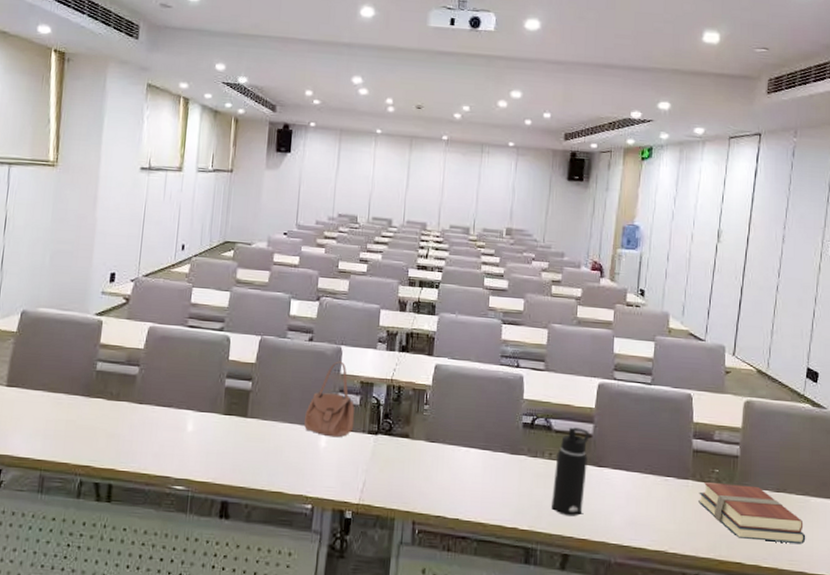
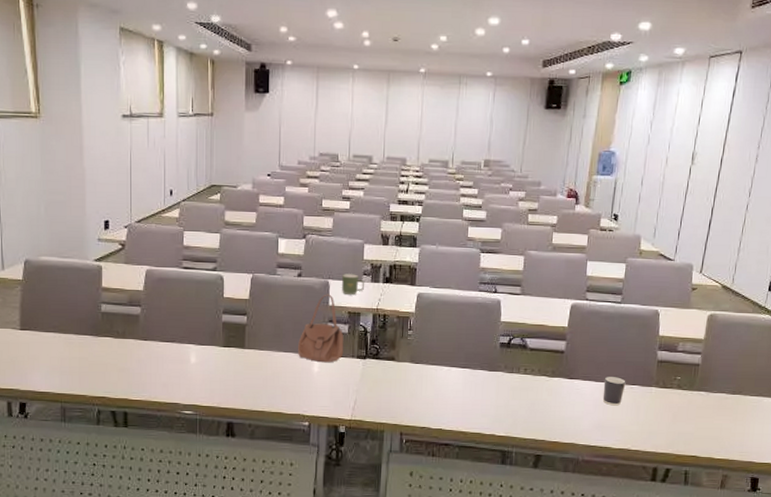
mug: none [355,340,379,363] -> present [342,274,364,295]
water bottle: present [552,427,590,517] -> none [526,345,562,423]
mug: none [635,466,660,500] -> present [602,377,626,406]
books: present [698,482,806,544] -> none [660,389,757,438]

